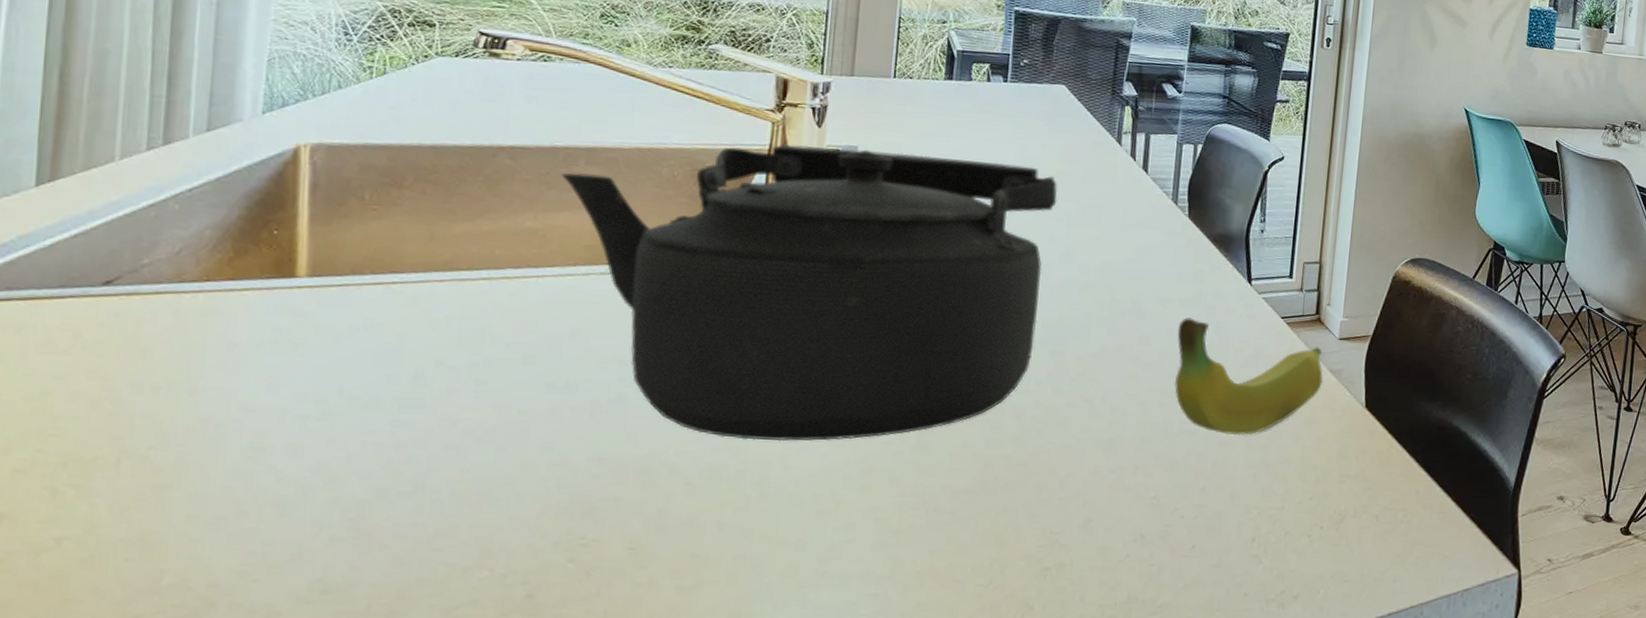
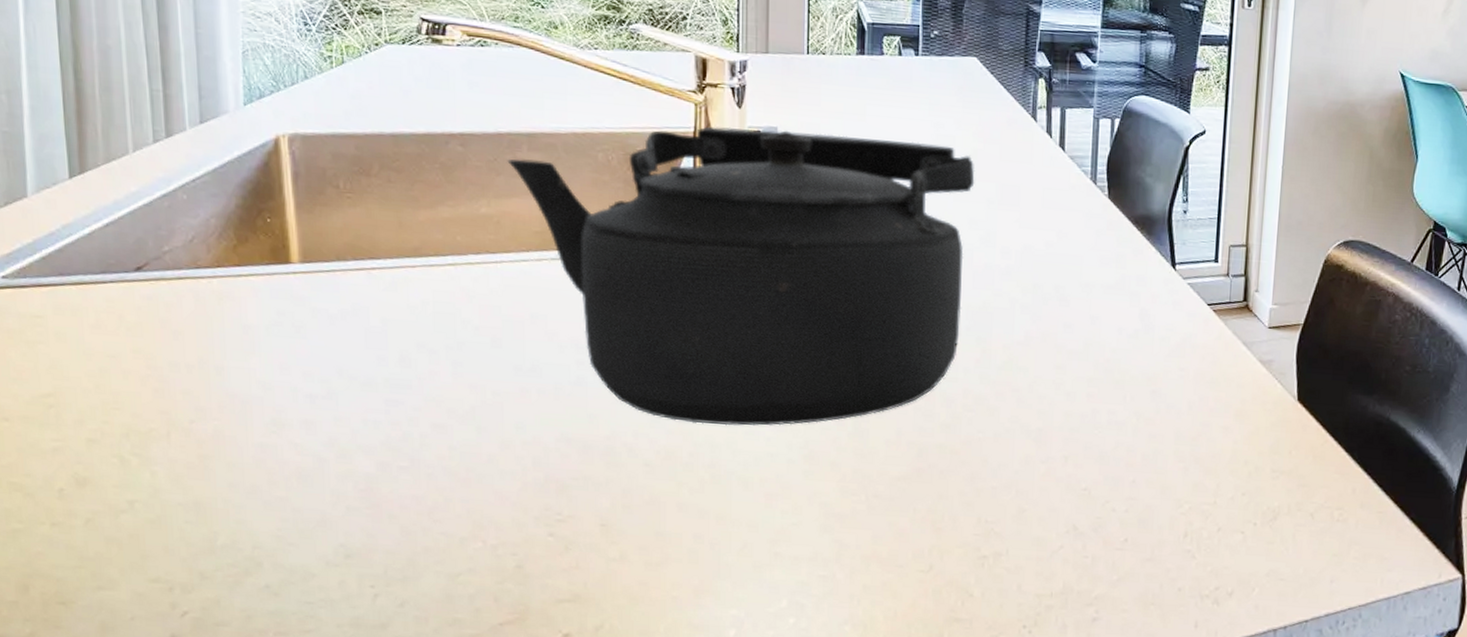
fruit: present [1174,317,1324,436] -> none [1100,304,1253,428]

